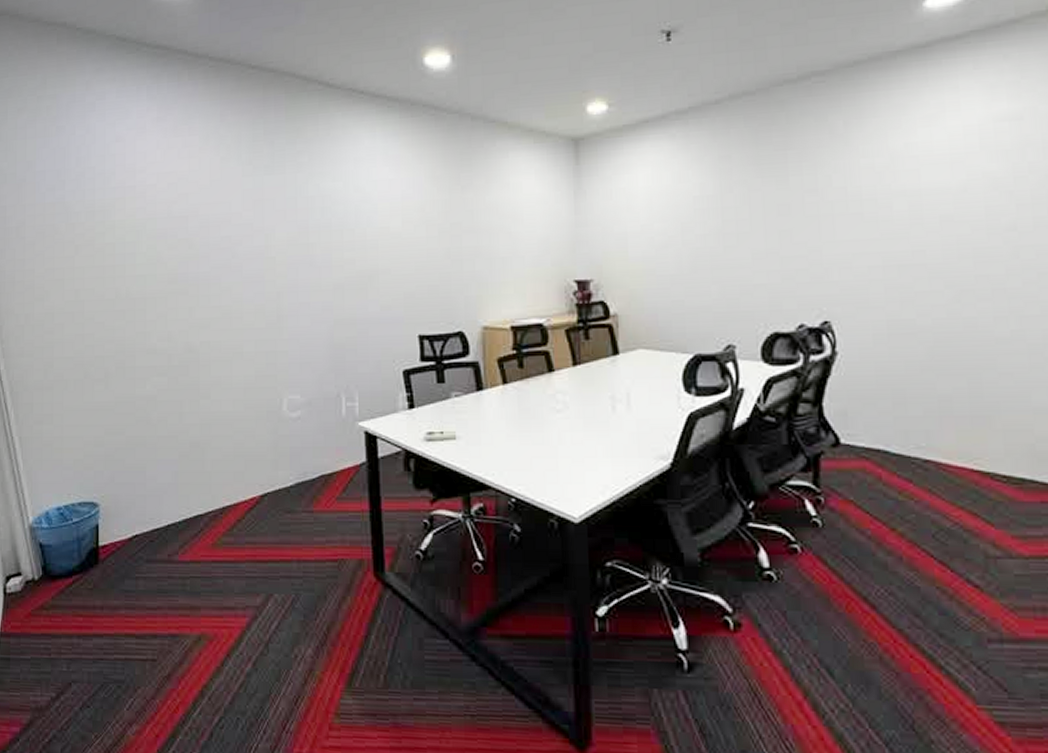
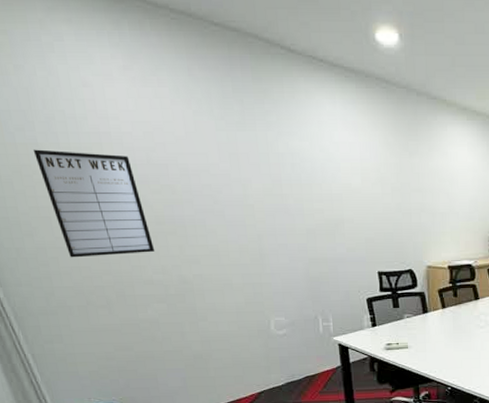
writing board: none [59,208,163,324] -> present [33,149,155,258]

